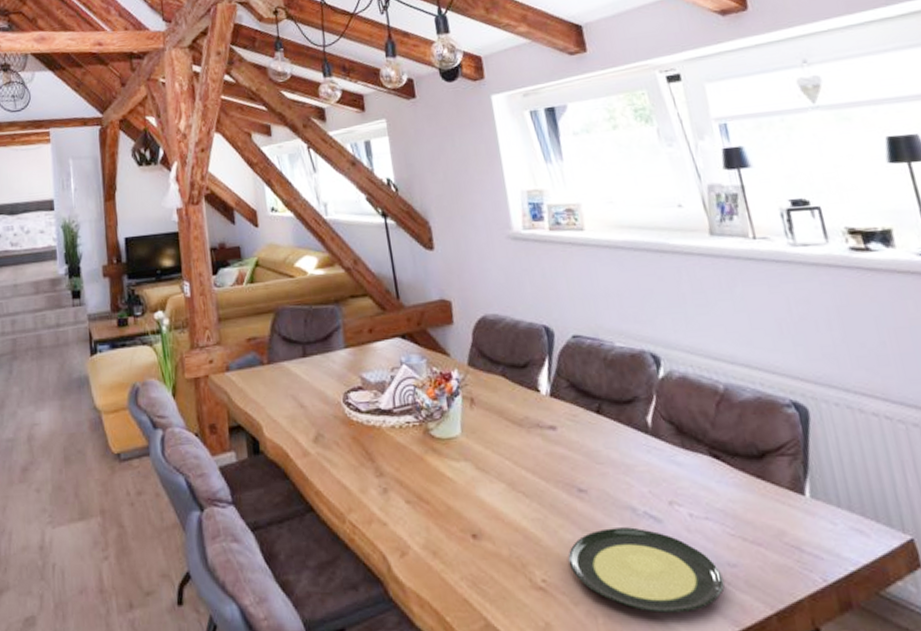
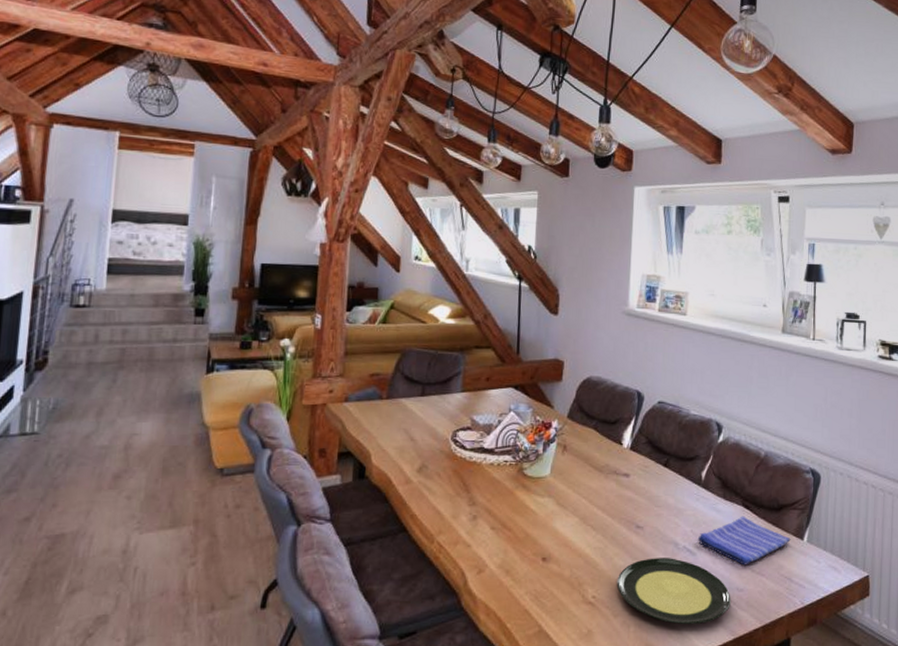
dish towel: none [659,468,787,533] -> present [697,516,791,565]

